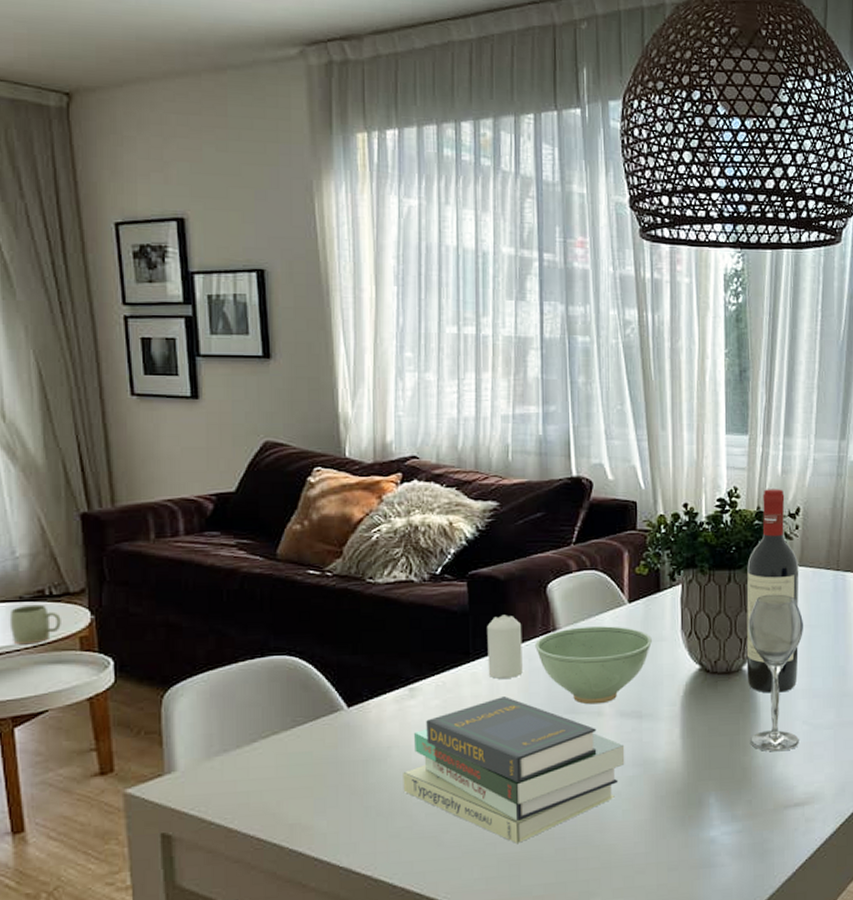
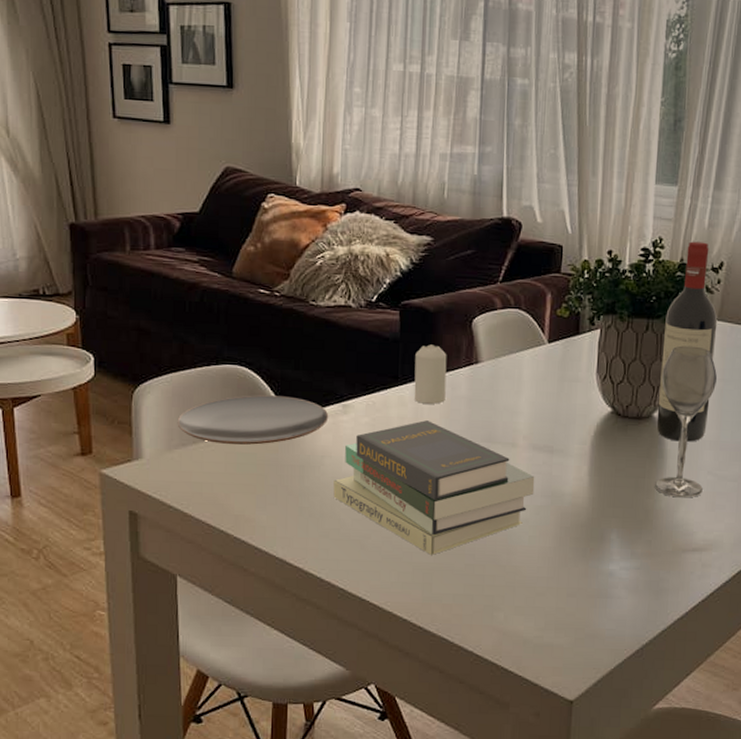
mug: present [9,604,61,645] -> none [11,301,52,337]
plate: none [216,684,394,745] -> present [177,395,329,445]
bowl: present [535,626,652,705] -> none [458,362,568,436]

